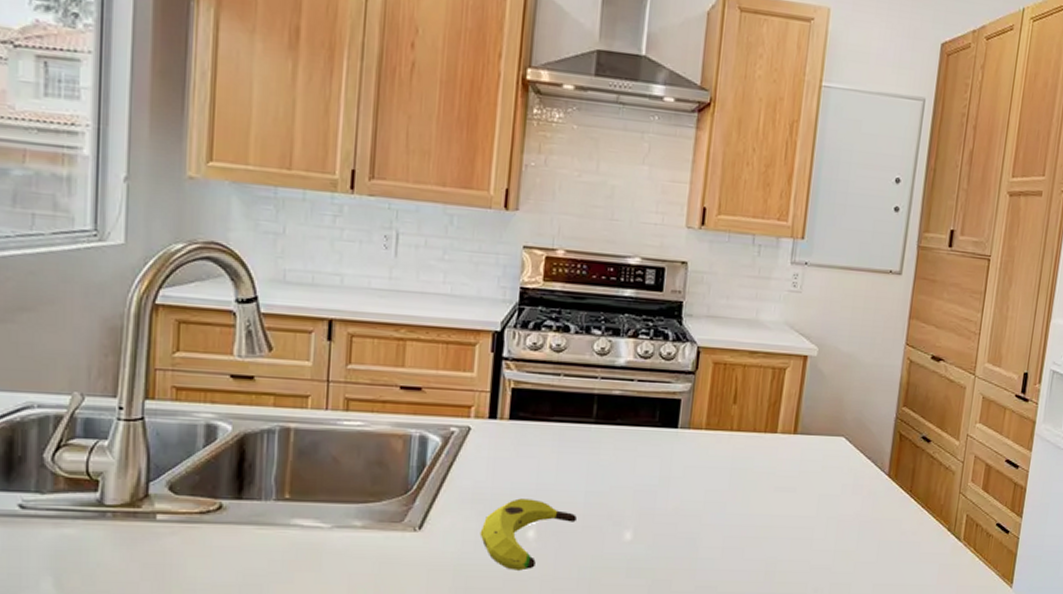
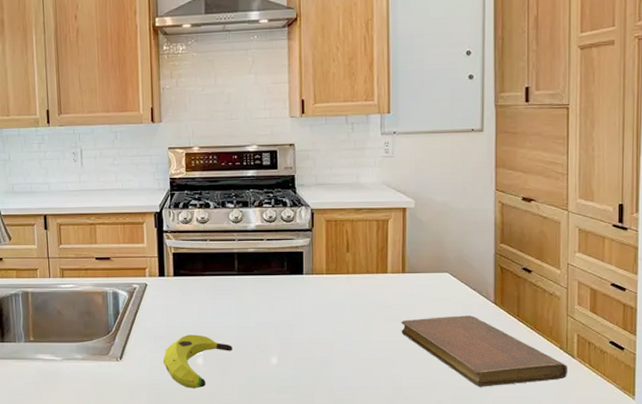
notebook: none [783,488,953,573] -> present [401,315,567,387]

